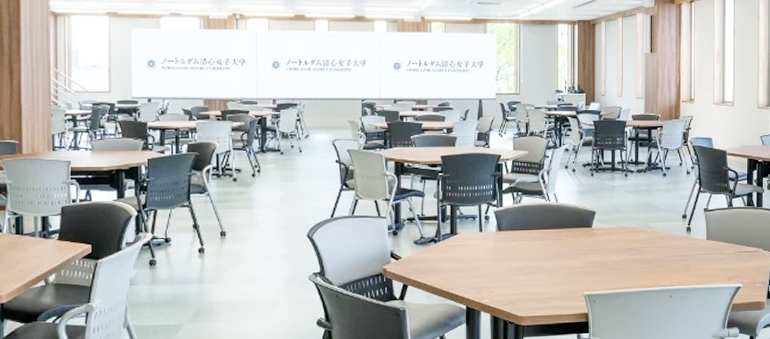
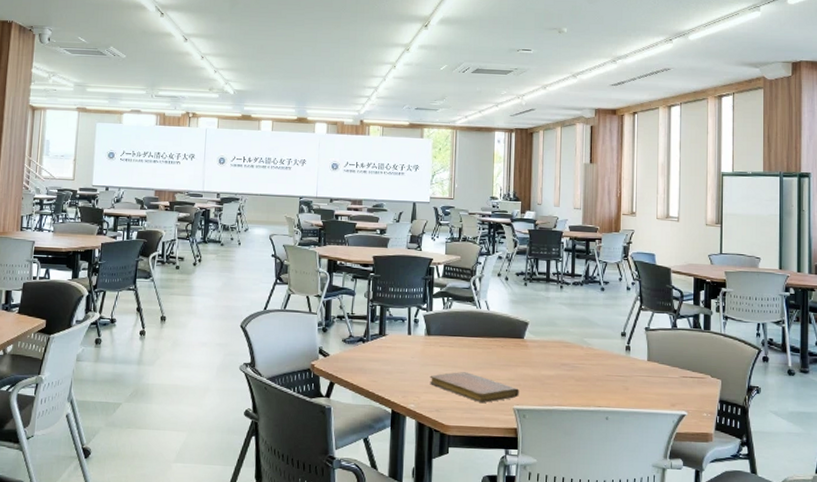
notebook: none [502,264,589,293] -> present [430,372,519,404]

